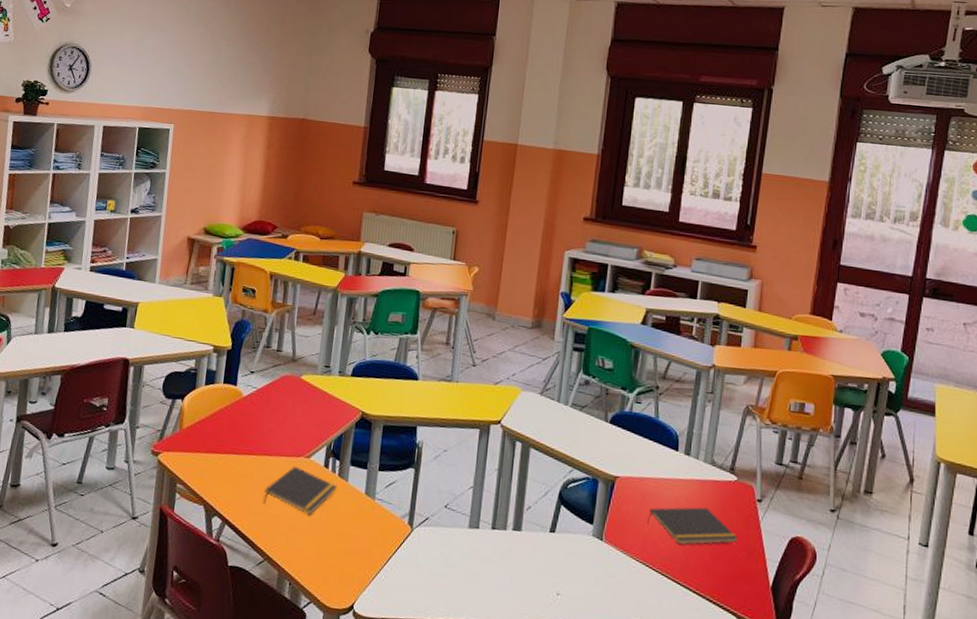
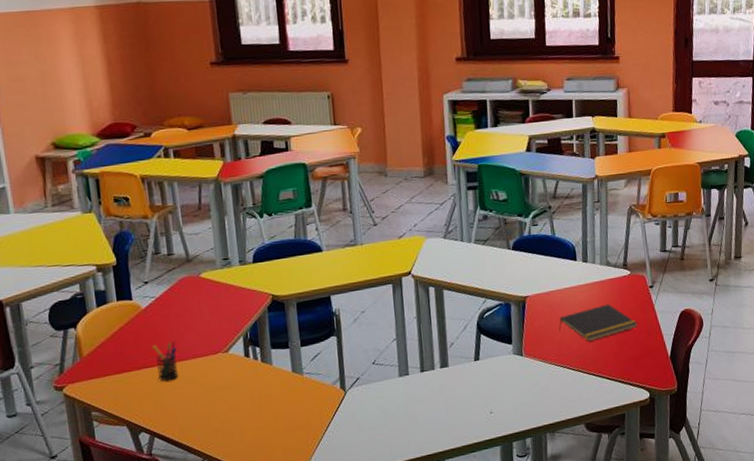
pen holder: none [242,433,265,472] -> present [152,340,179,382]
notepad: present [263,466,337,514] -> none [188,363,263,407]

